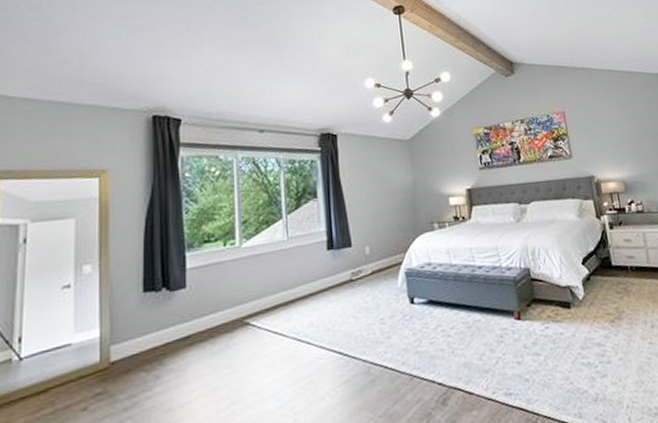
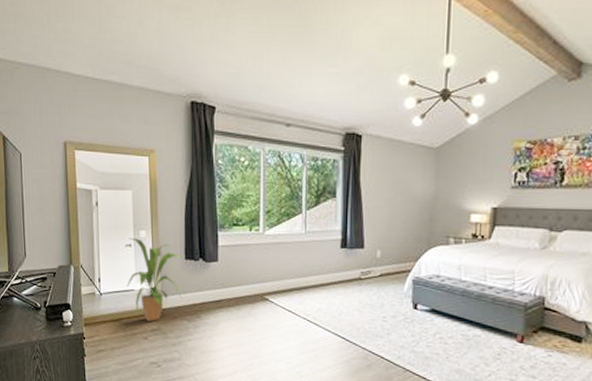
house plant: none [60,275,140,384] -> present [127,238,183,321]

